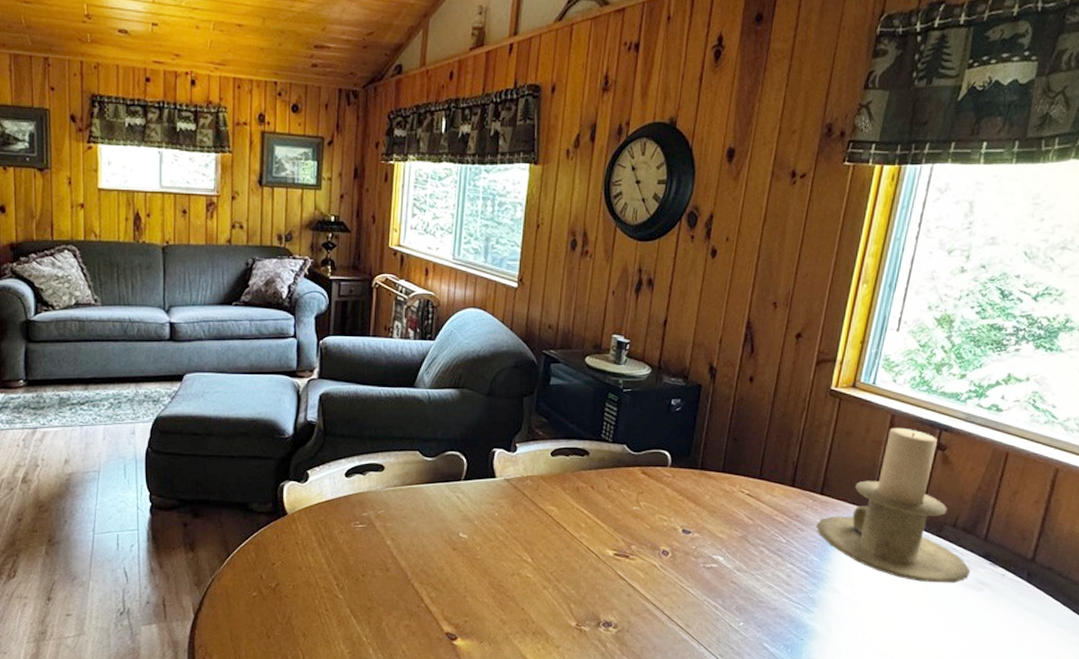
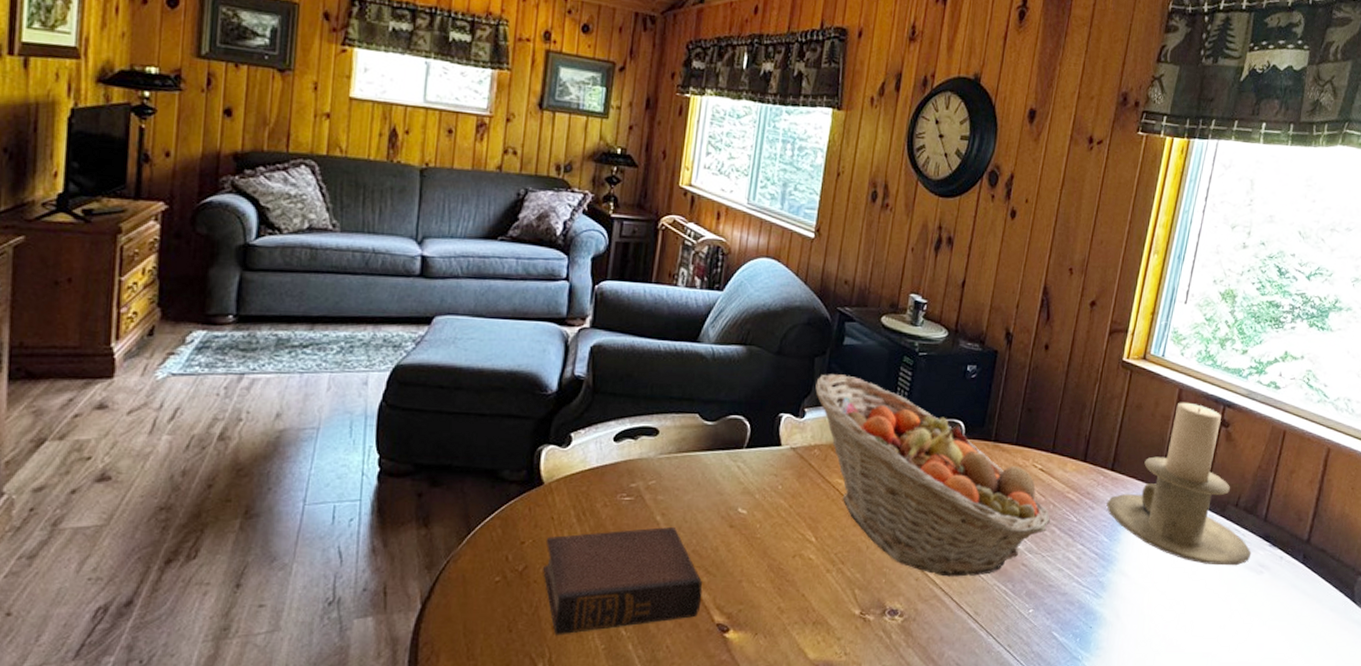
book: none [292,550,432,641] -> present [543,527,703,635]
fruit basket: none [525,412,760,593] -> present [815,374,1051,577]

